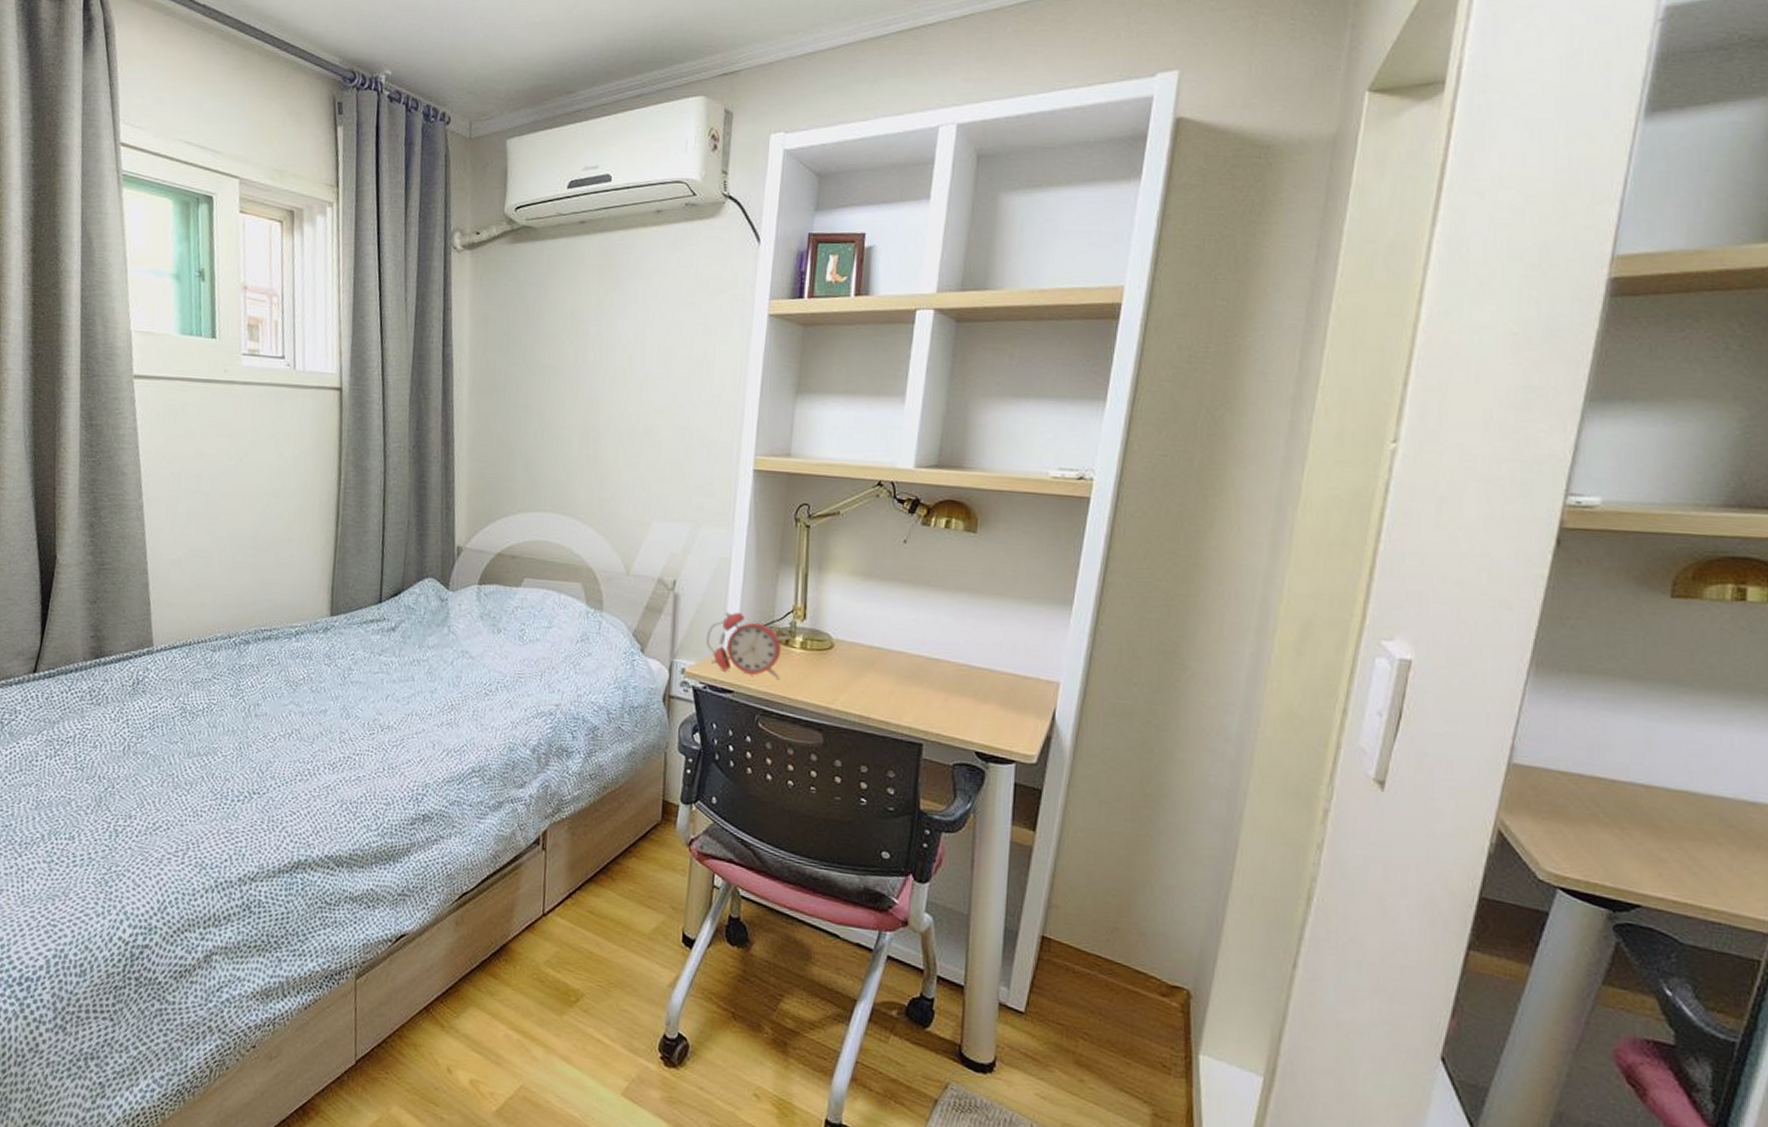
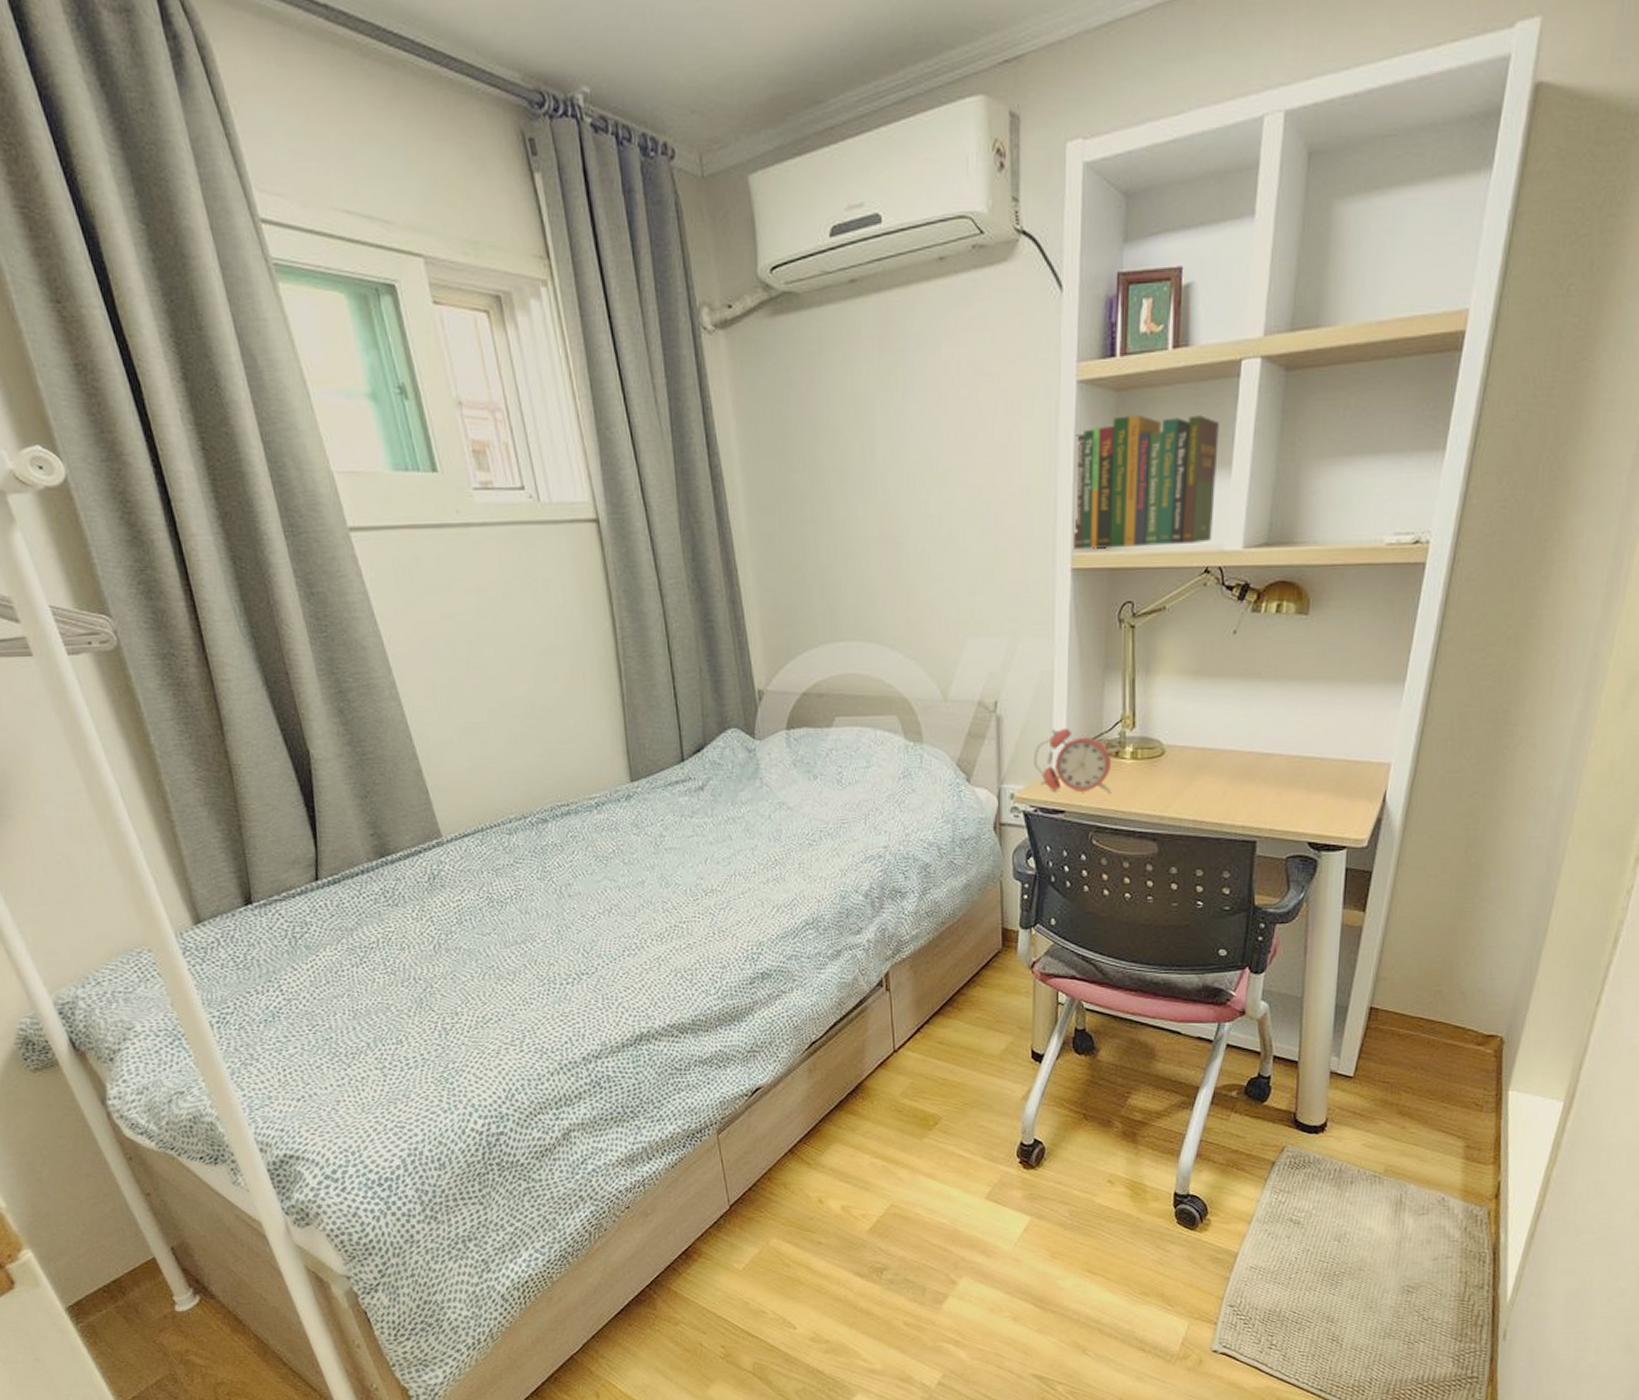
books: none [757,346,895,459] -> present [1074,415,1219,550]

